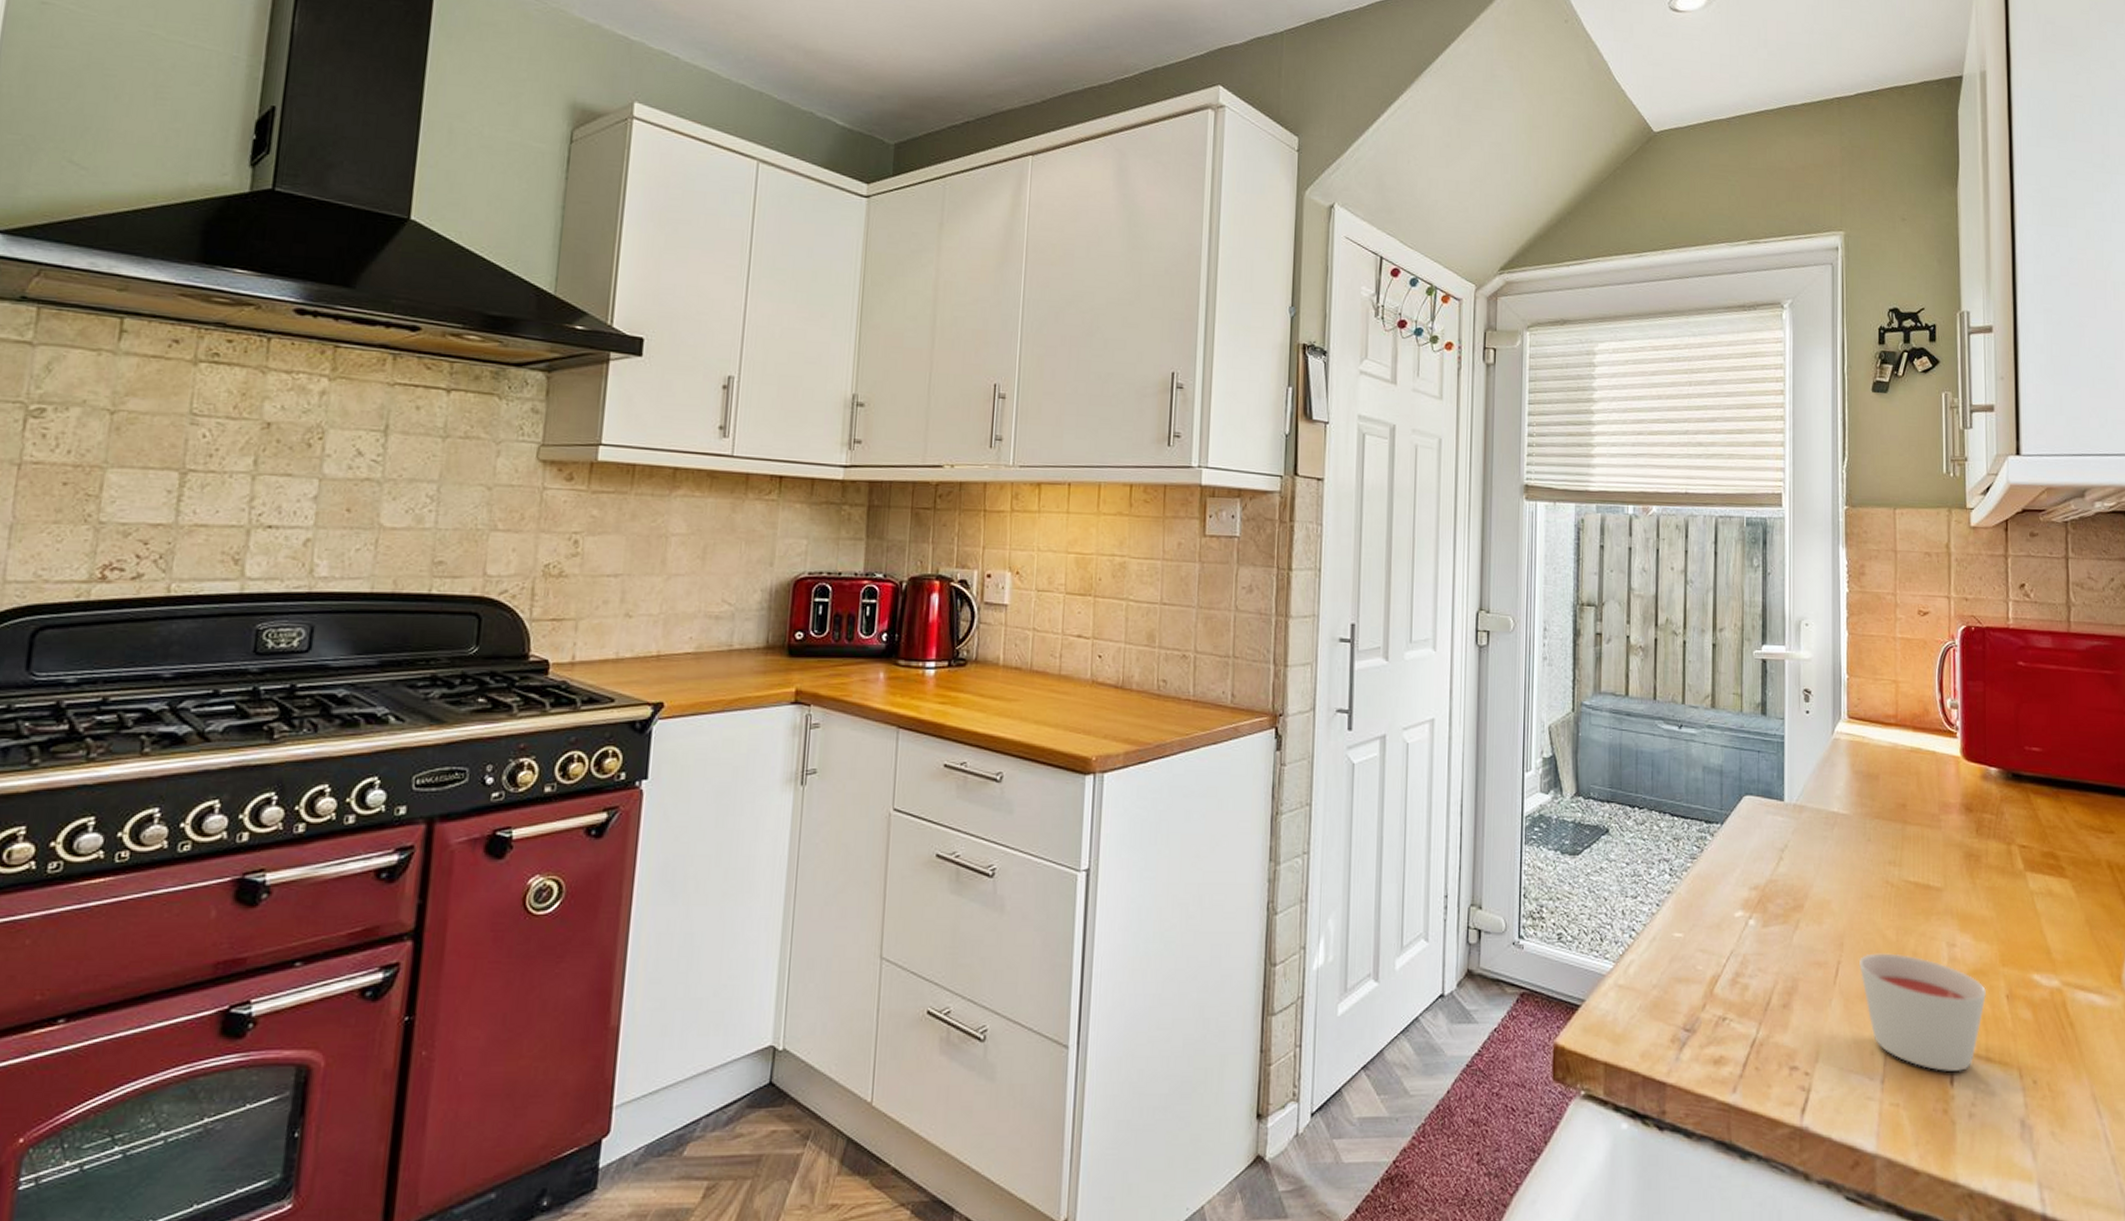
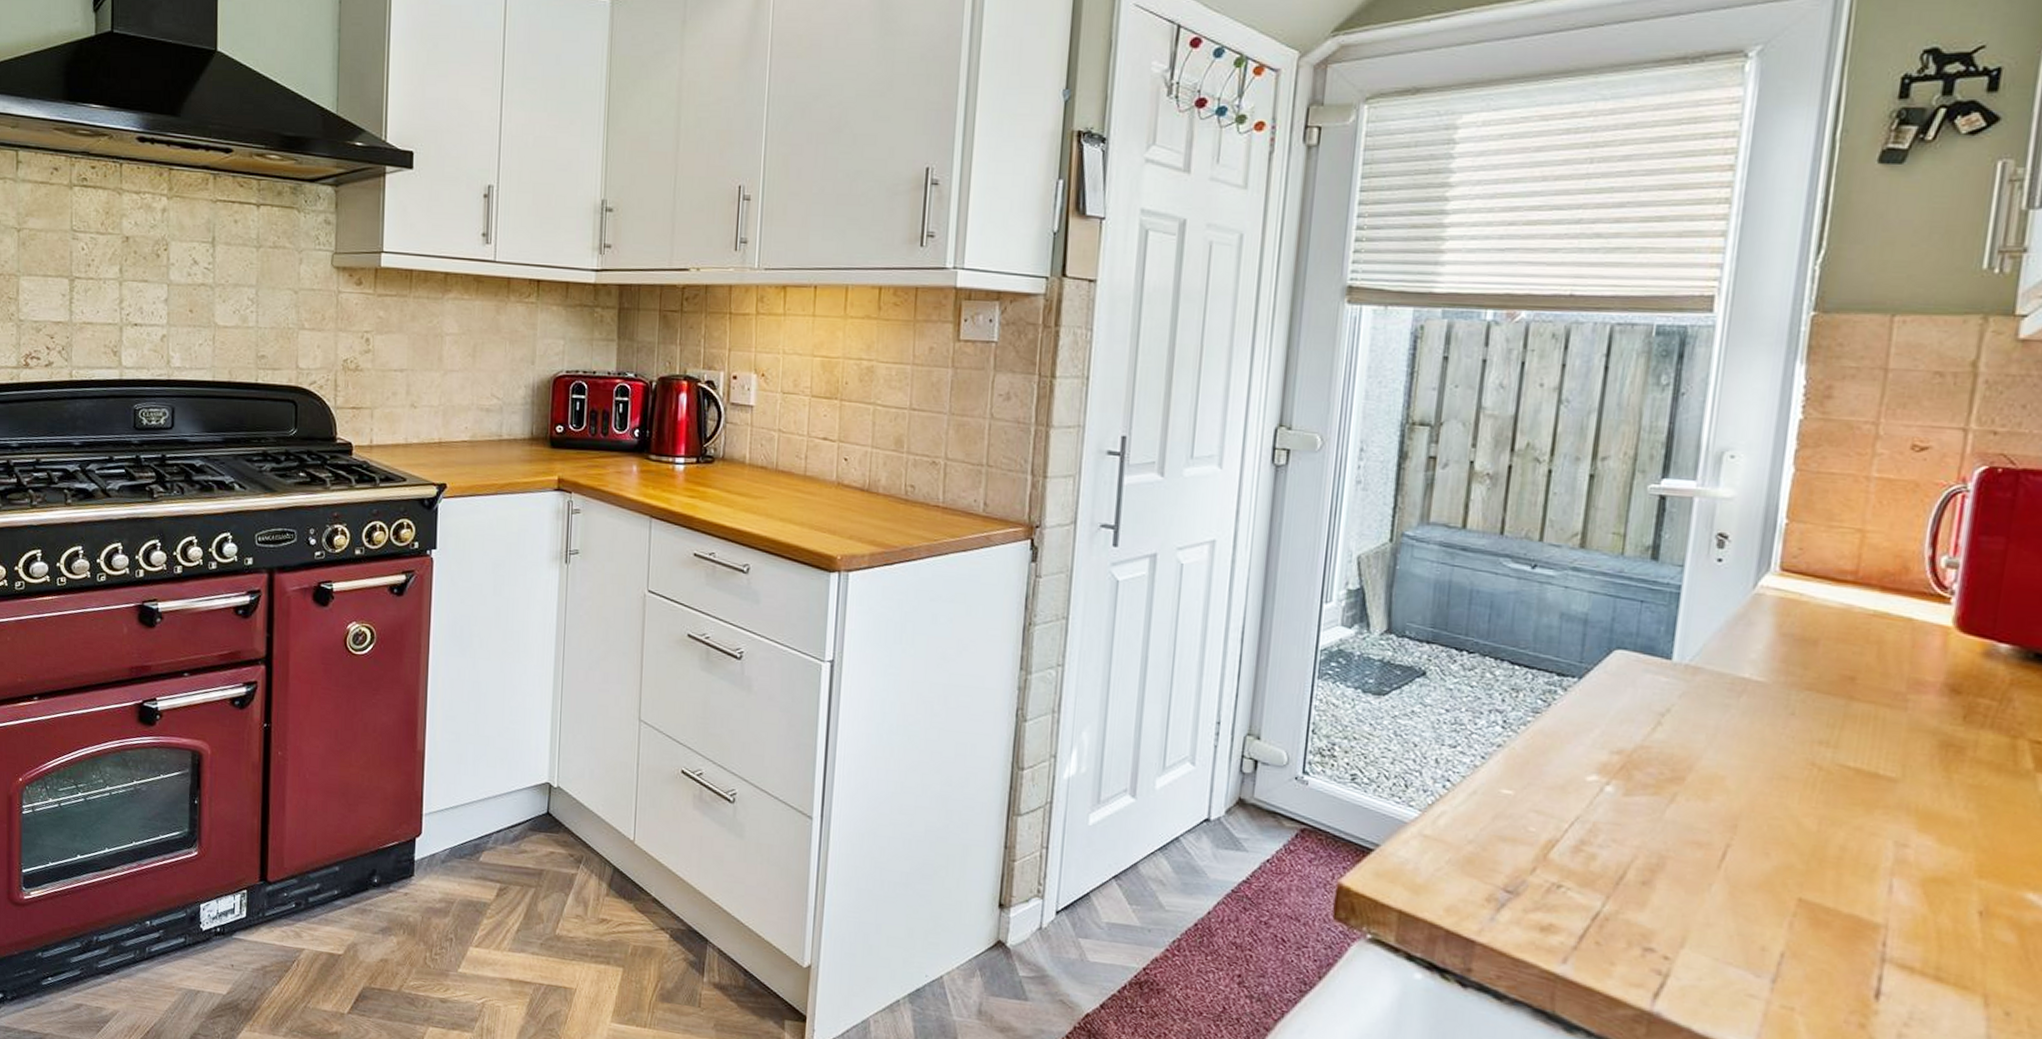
candle: present [1859,953,1986,1072] -> none [1757,841,1948,987]

